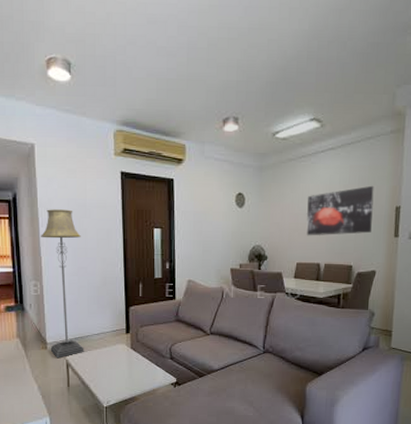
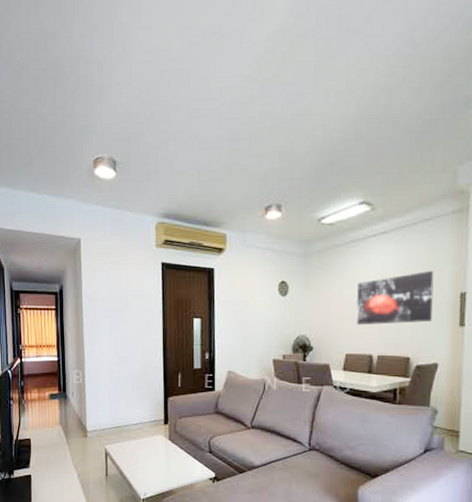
floor lamp: present [41,209,84,359] -> none [84,300,123,447]

